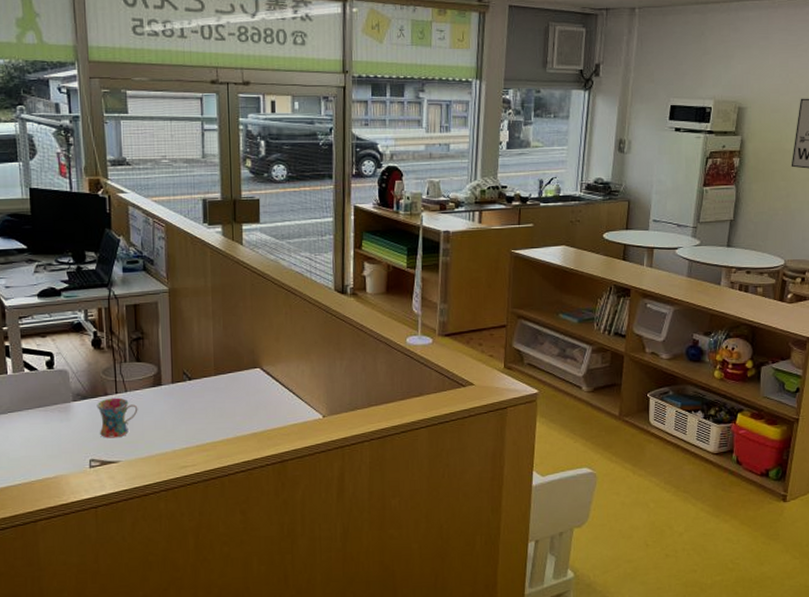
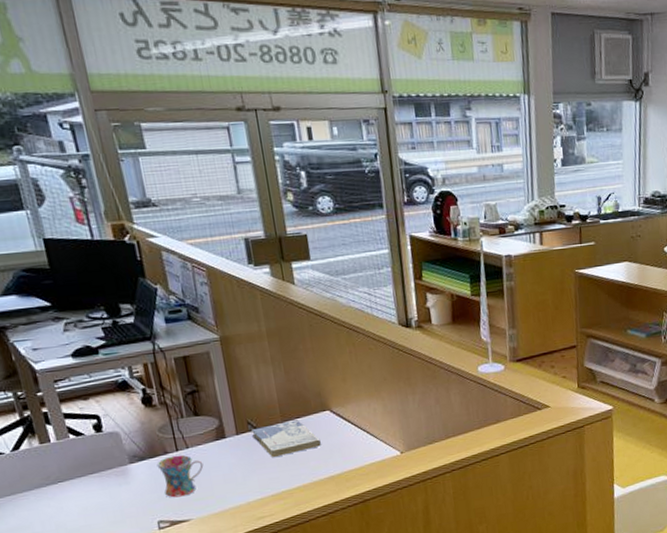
book: none [186,374,248,409] -> present [251,420,321,458]

